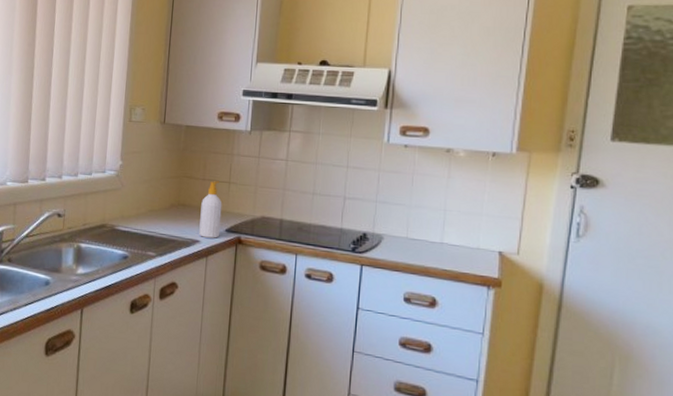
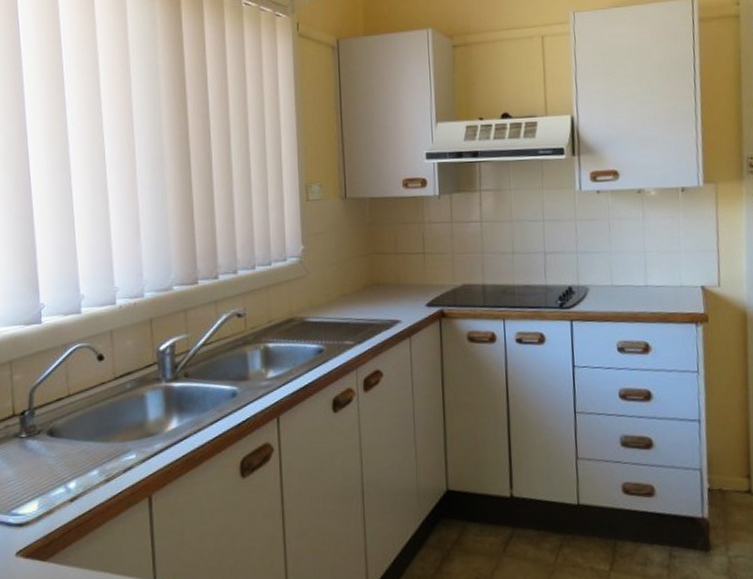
soap bottle: present [199,181,222,239] -> none [397,253,421,316]

